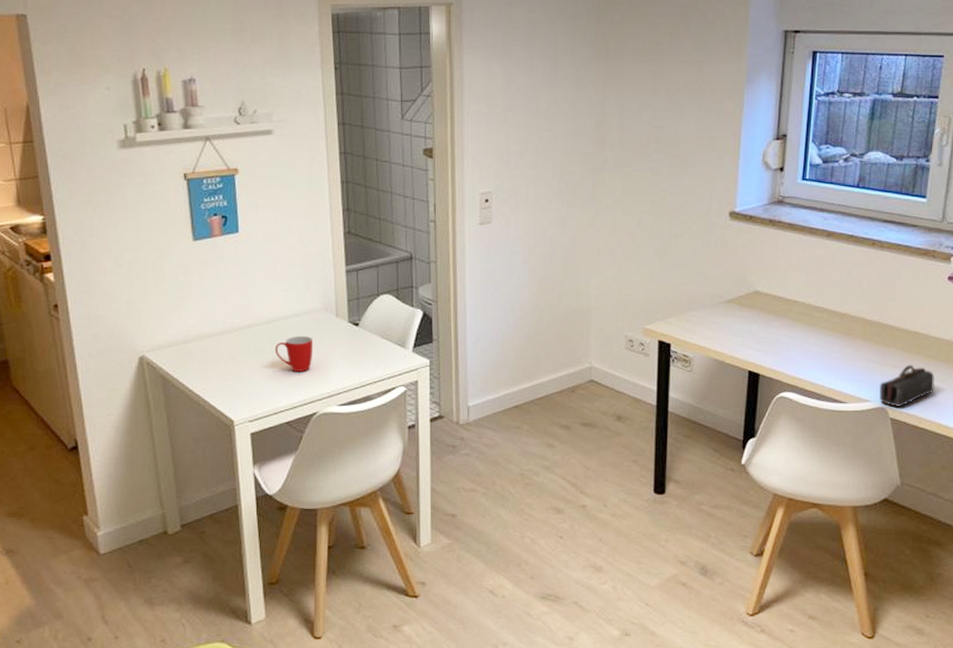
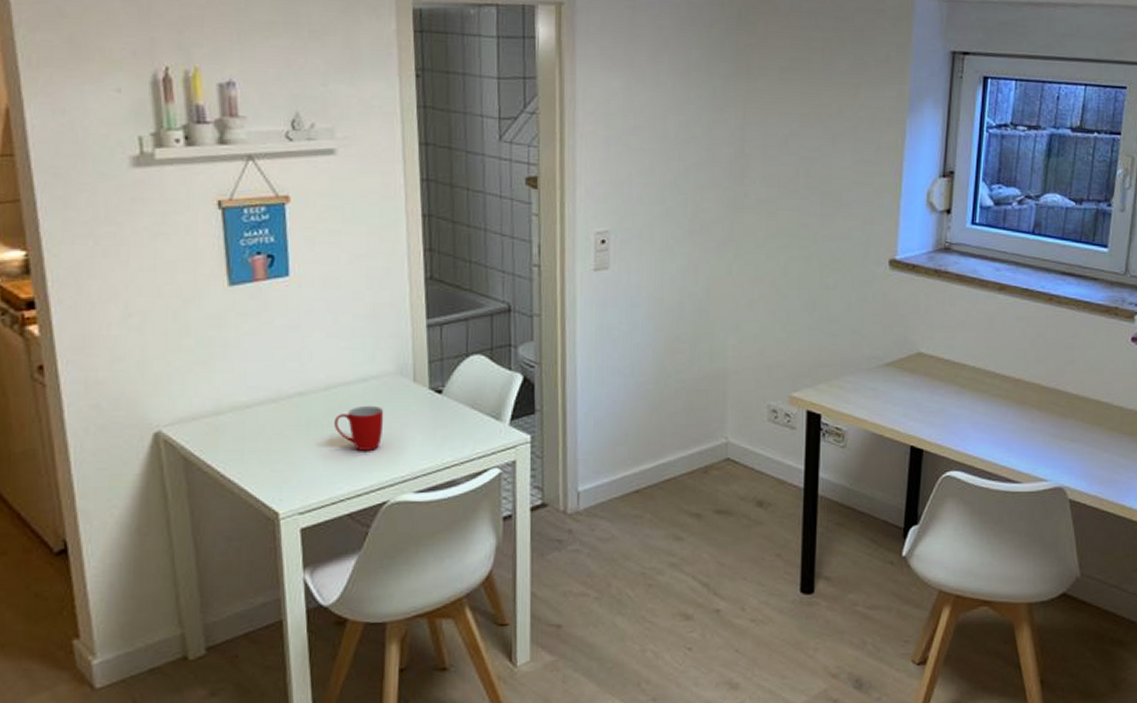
pencil case: present [880,365,934,407] -> none [1057,438,1117,487]

